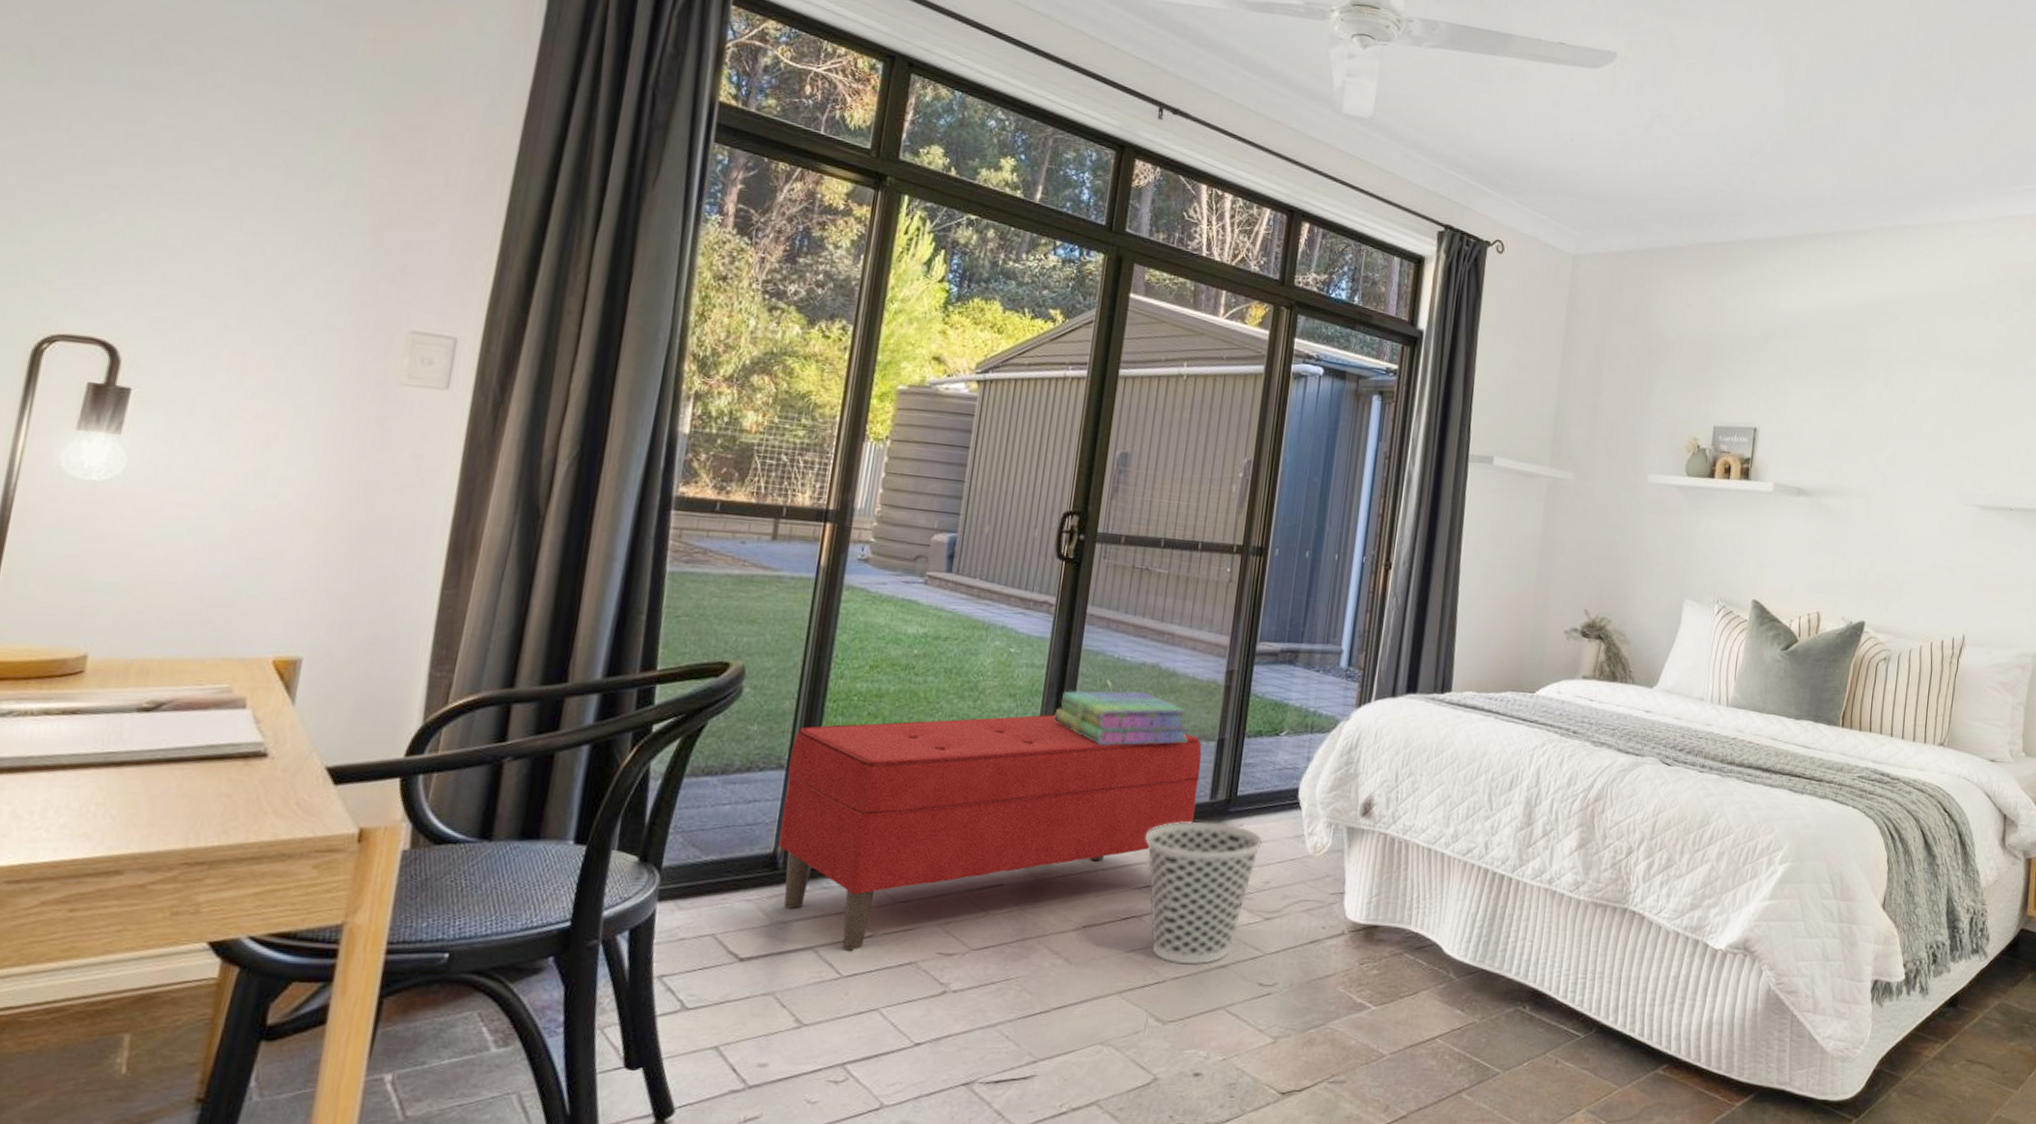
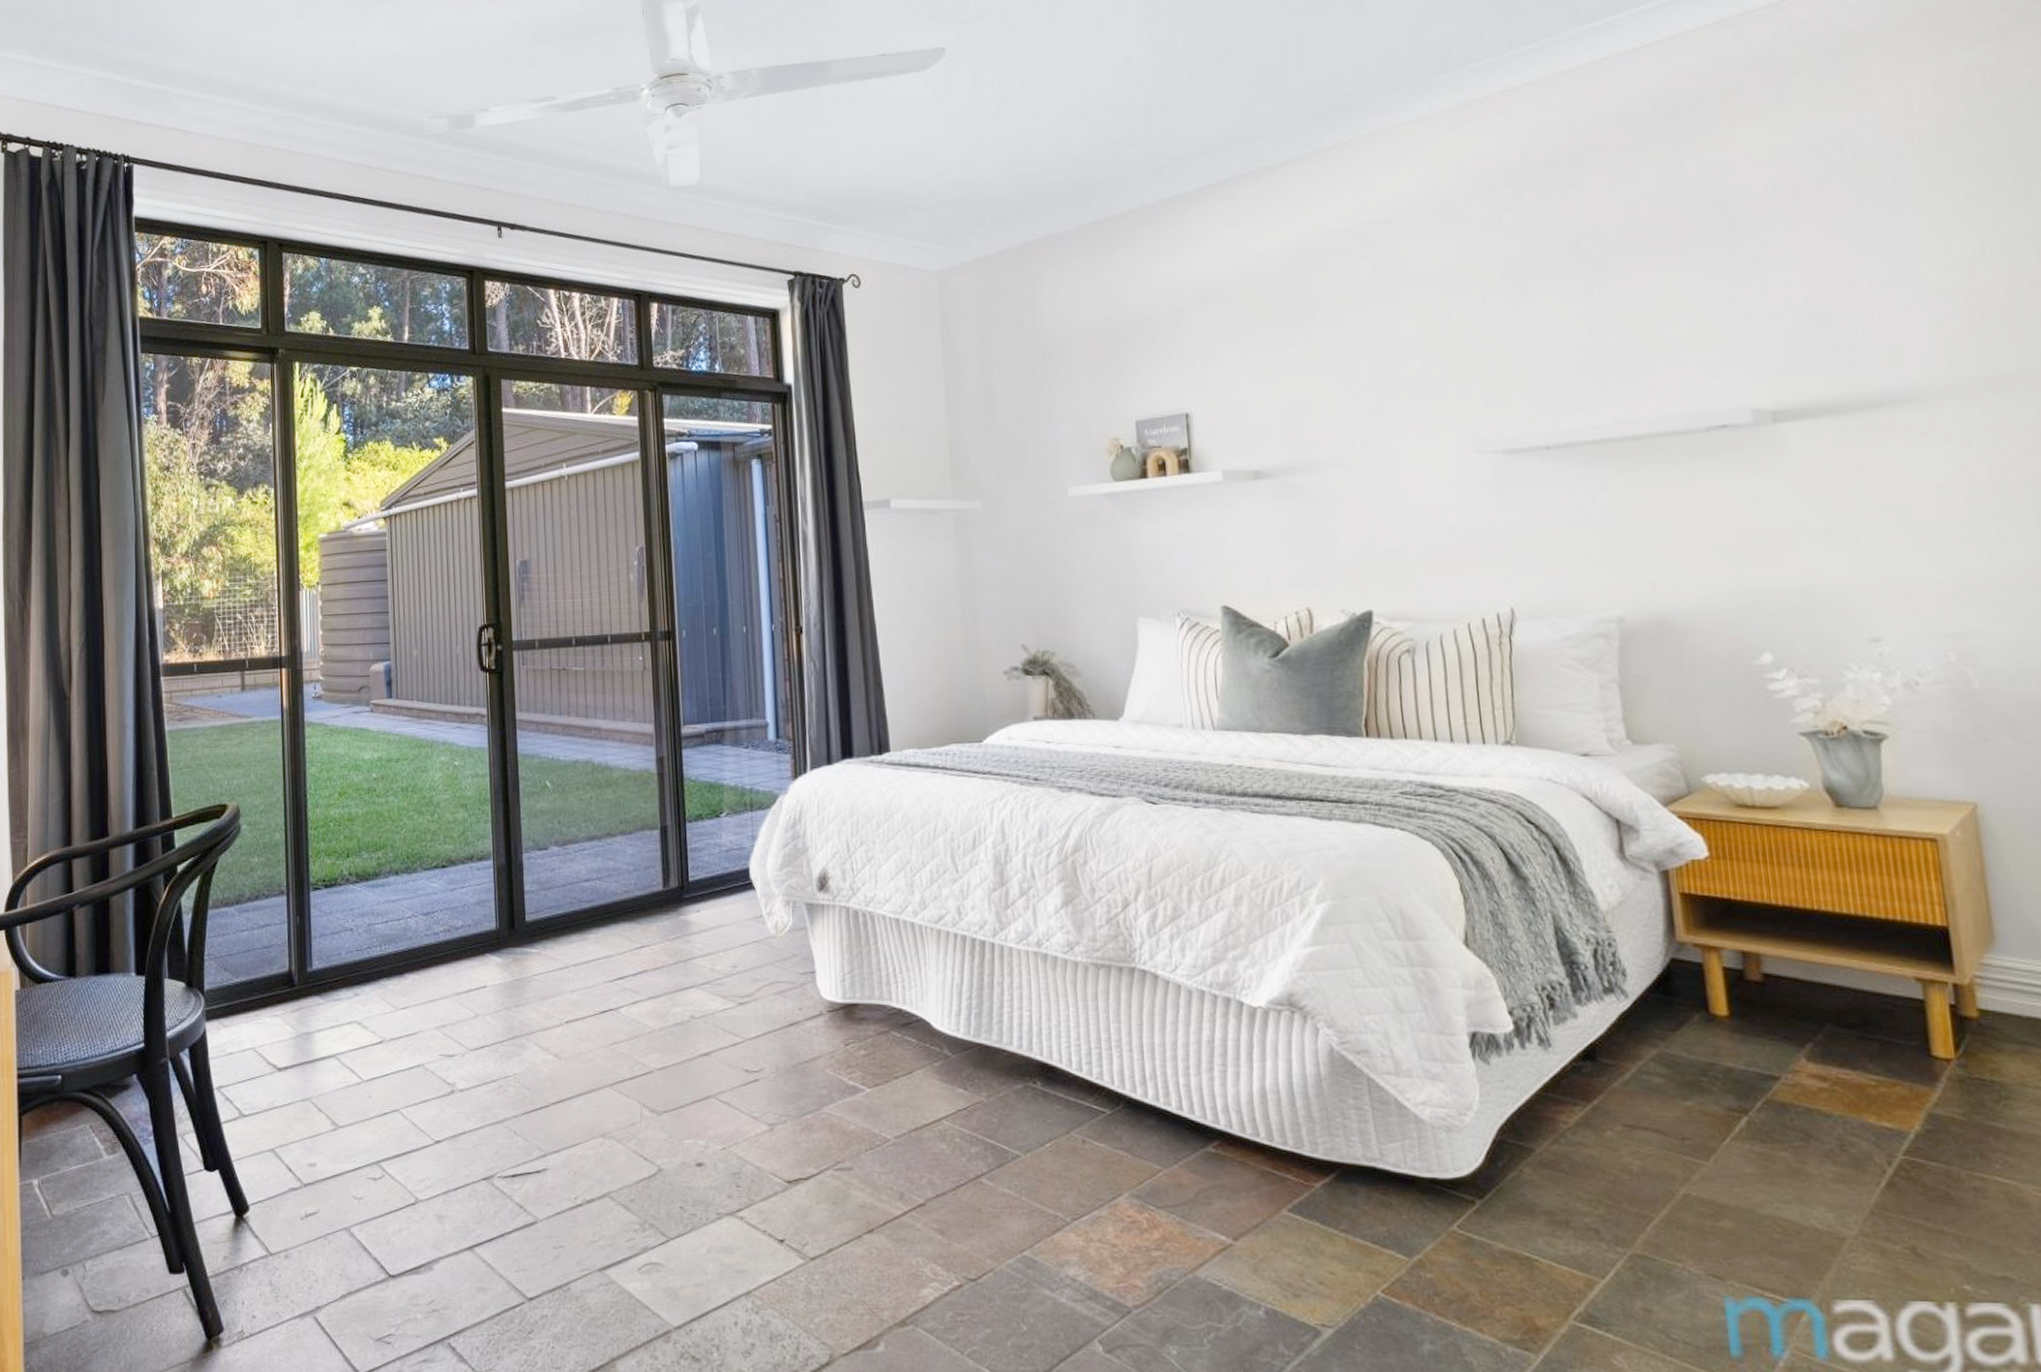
bench: present [779,714,1202,952] -> none [288,820,652,1058]
stack of books: present [1054,690,1189,745] -> none [504,788,632,844]
wastebasket: present [1146,821,1263,965] -> none [609,910,723,1054]

